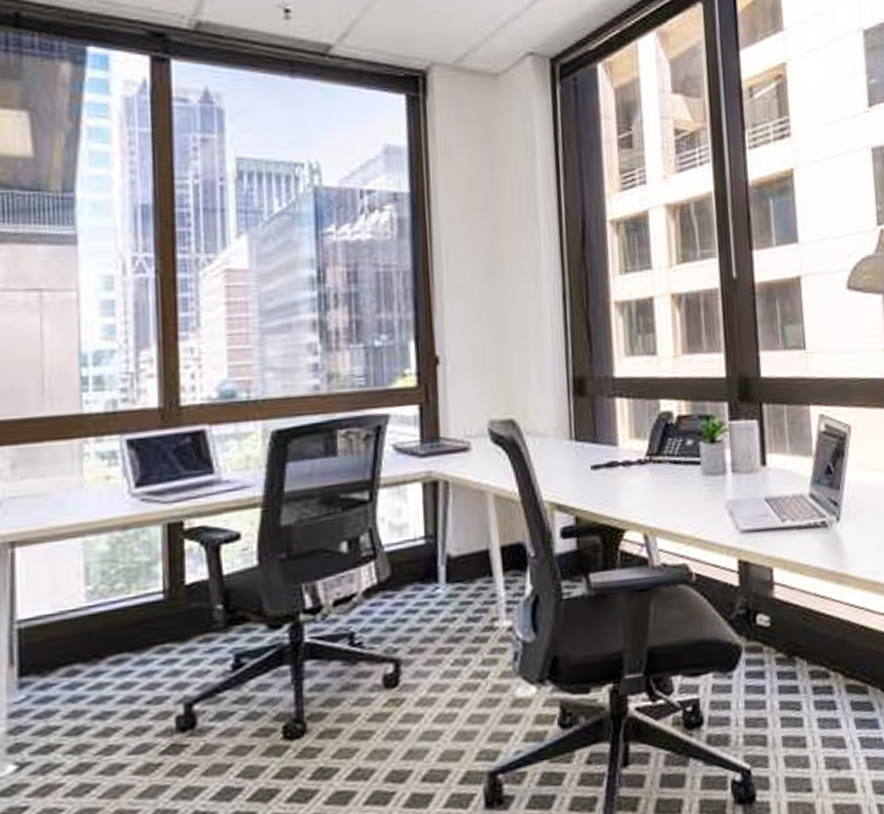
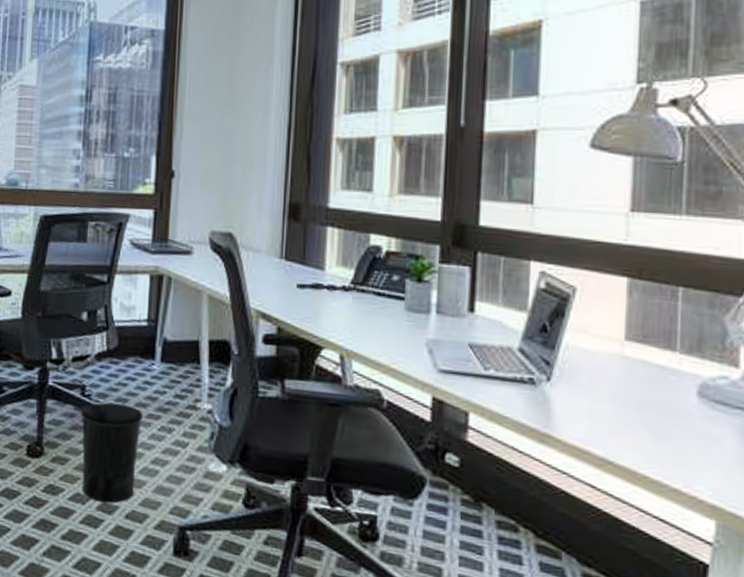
waste bin: none [350,643,431,771] -> present [80,402,143,503]

